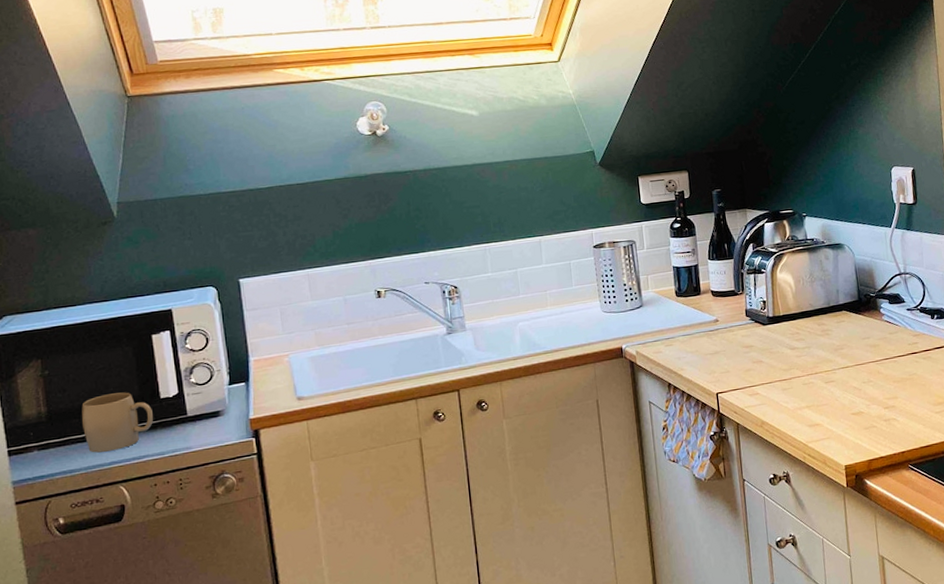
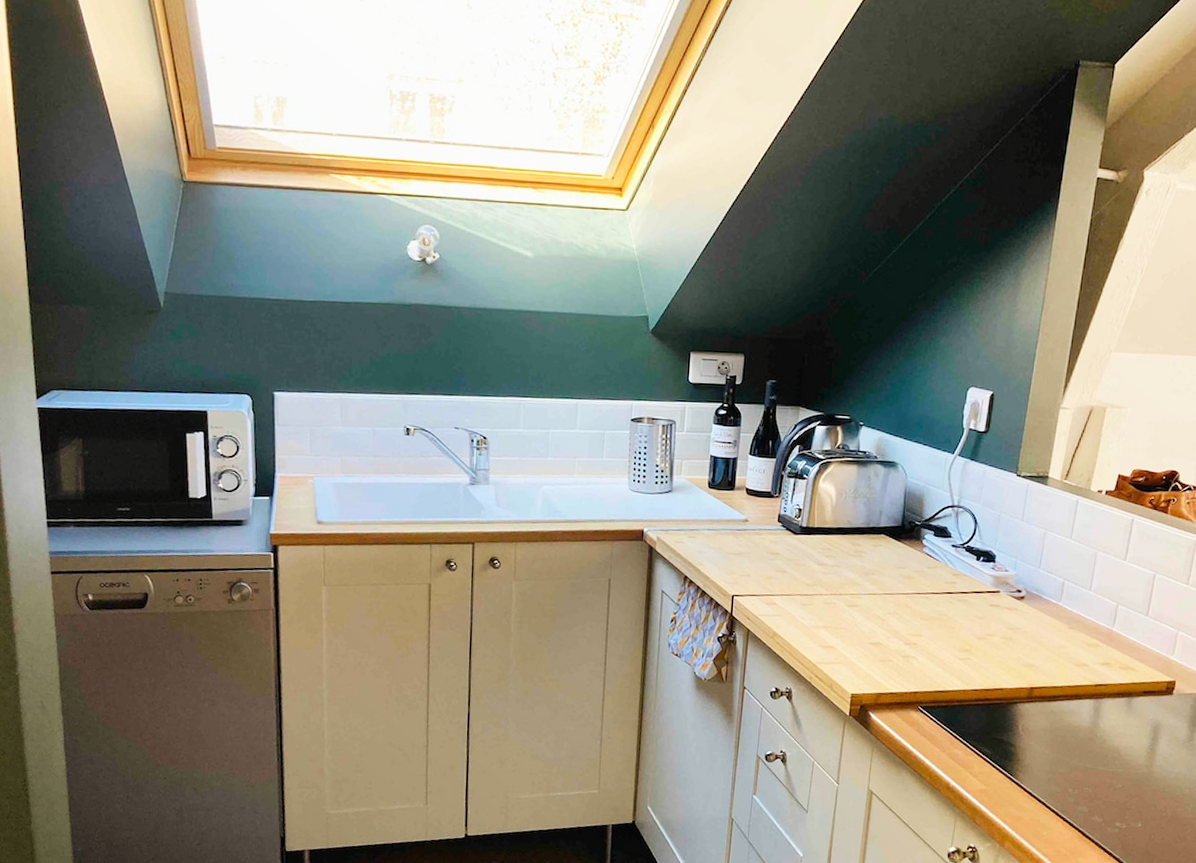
mug: present [81,392,154,453] -> none [115,484,182,540]

